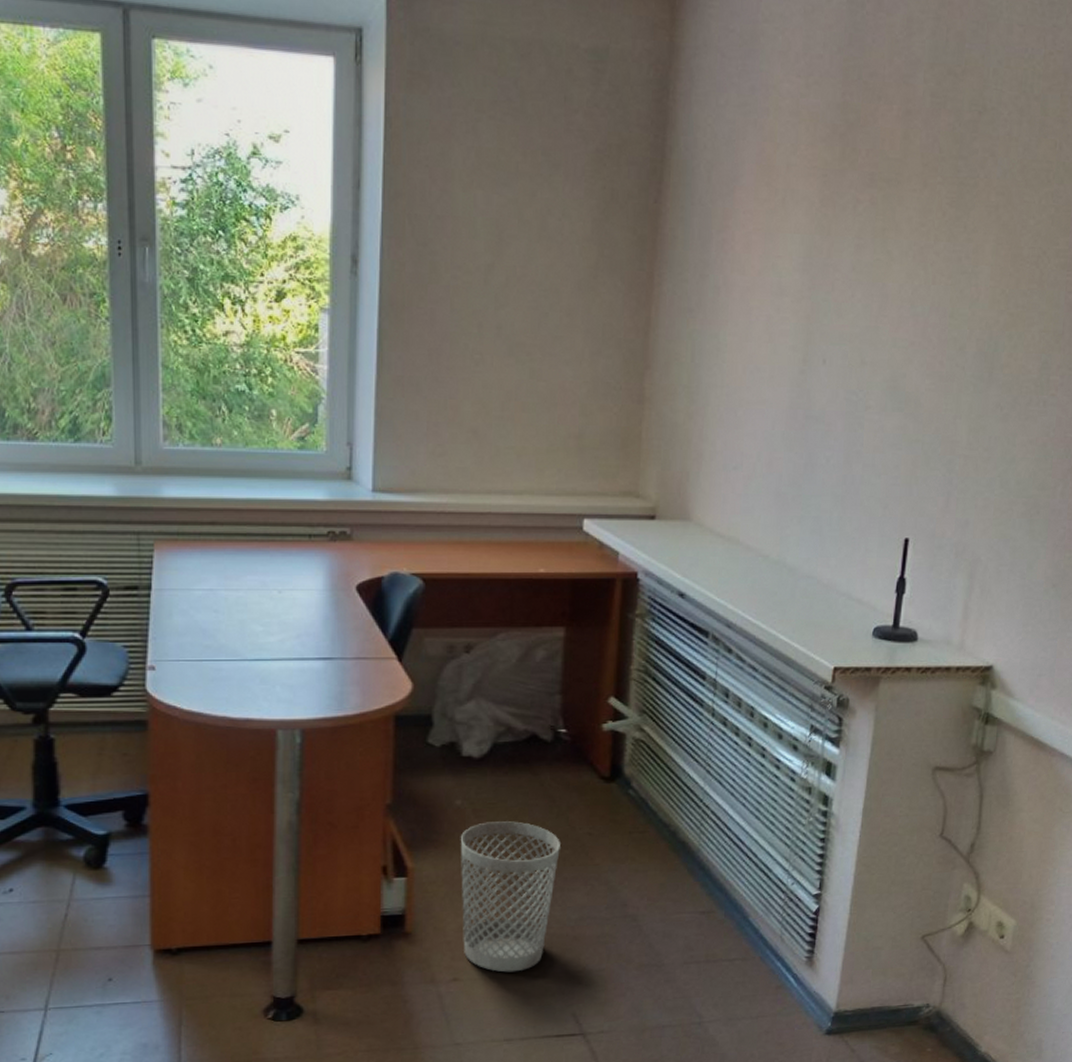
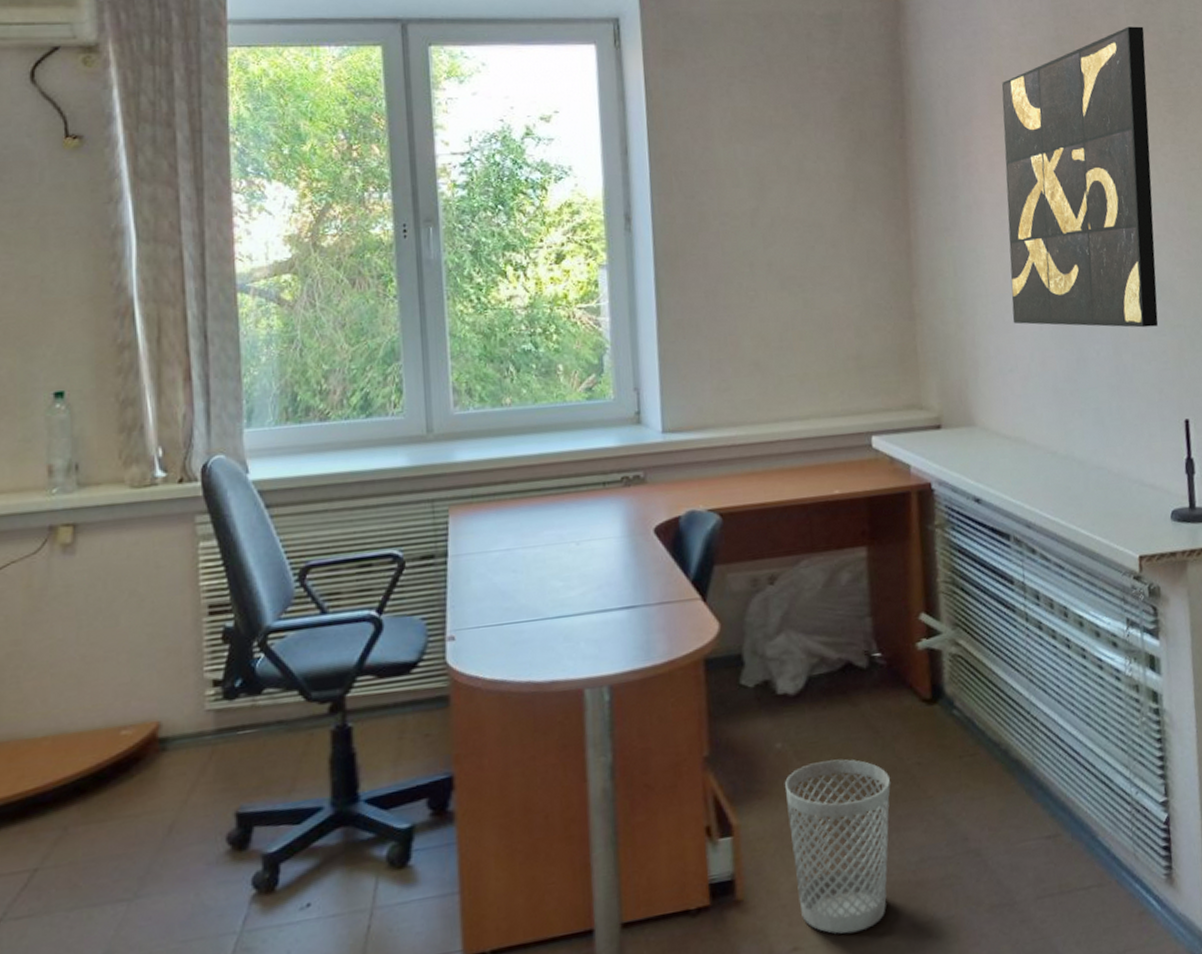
wall art: none [745,100,941,439] -> present [1001,26,1159,328]

